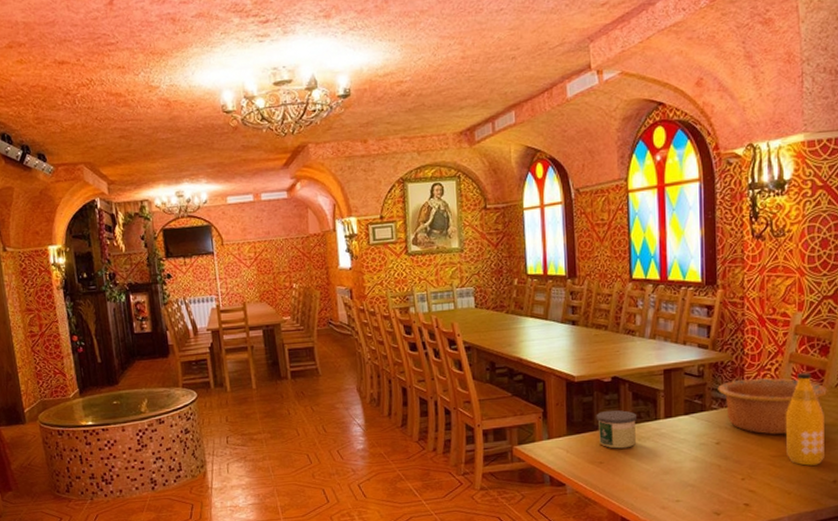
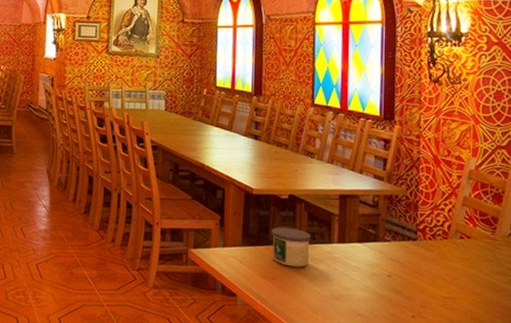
bowl: present [718,378,828,435] -> none [391,215,501,277]
bottle: present [785,372,824,466] -> none [457,217,497,314]

